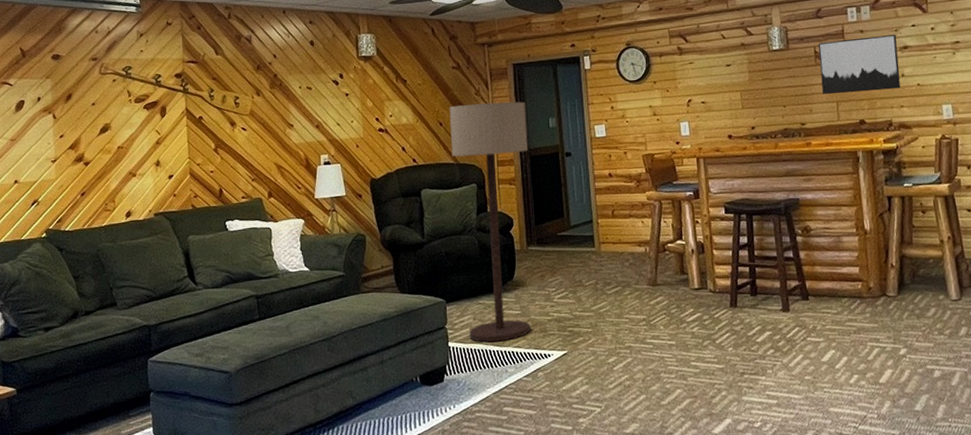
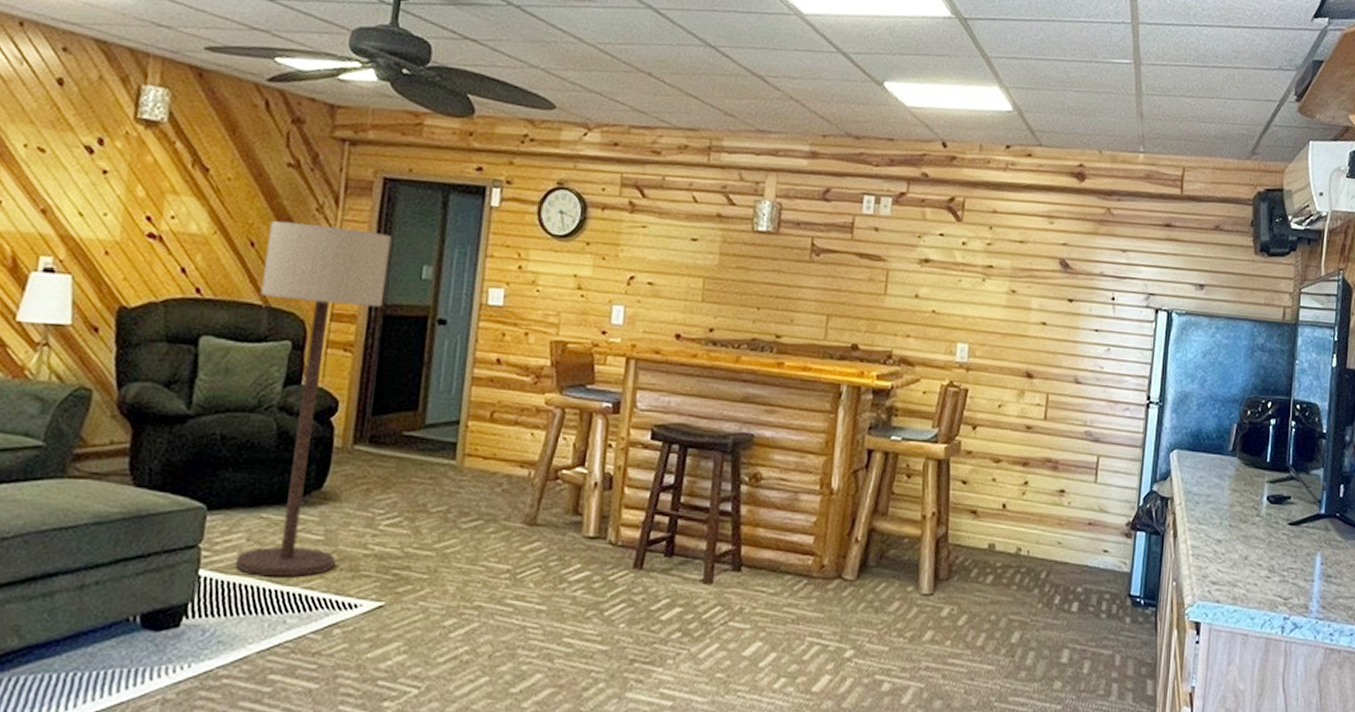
wall art: present [818,34,901,95] -> none [812,233,919,312]

